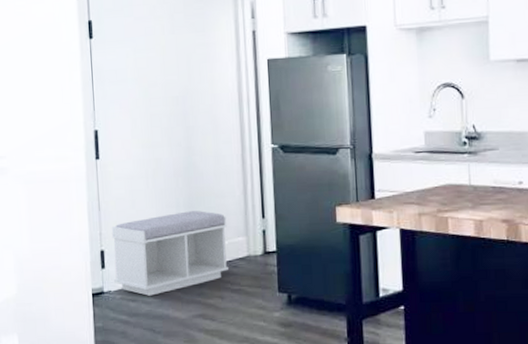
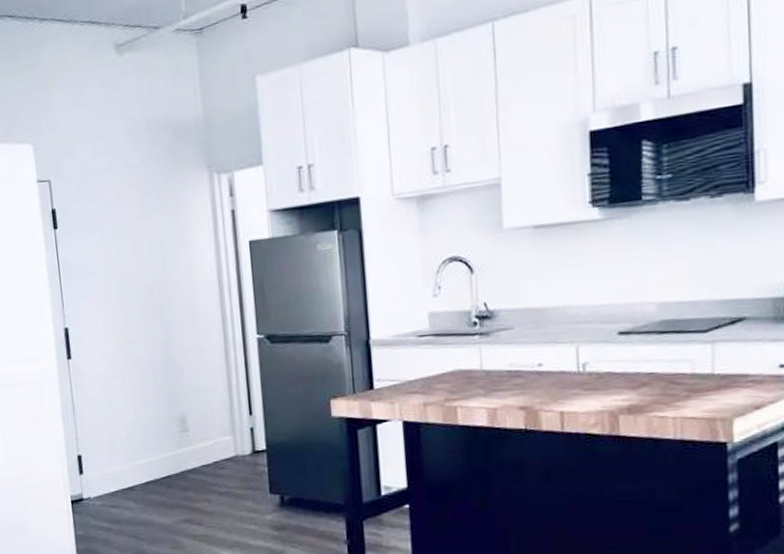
bench: present [111,211,228,296] -> none [87,409,215,502]

